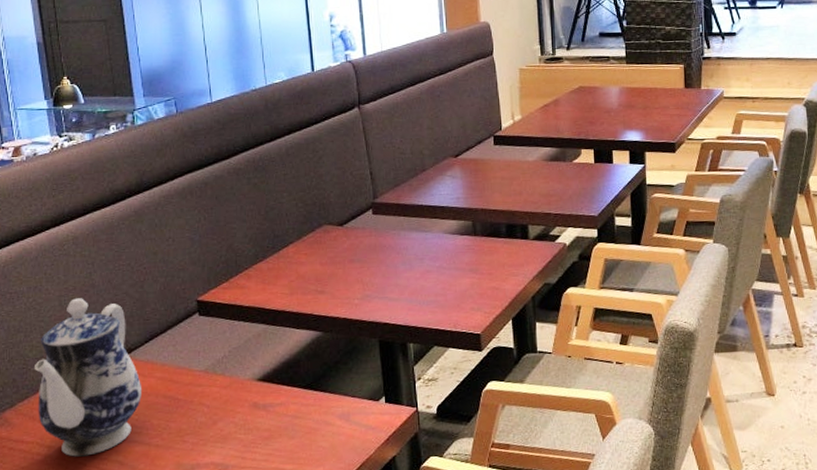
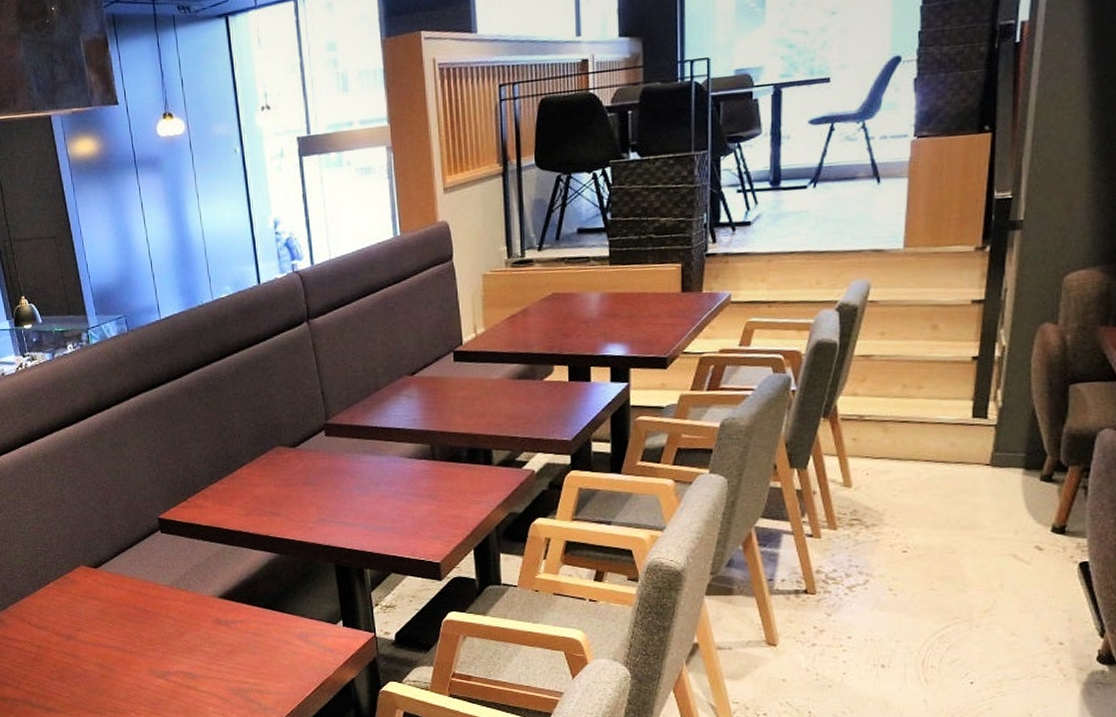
teapot: present [35,298,143,457] -> none [20,512,115,657]

